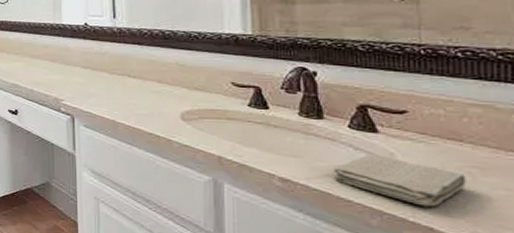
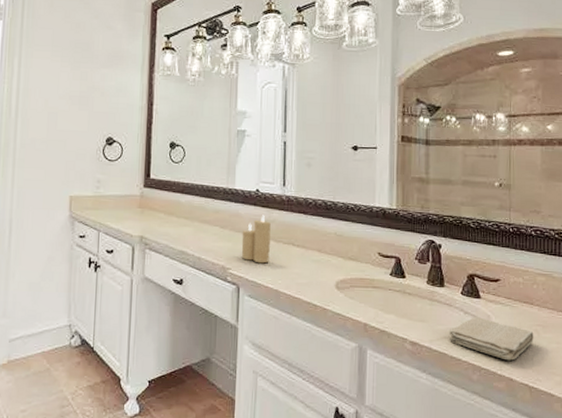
candle: none [73,47,104,95] -> present [241,215,271,264]

